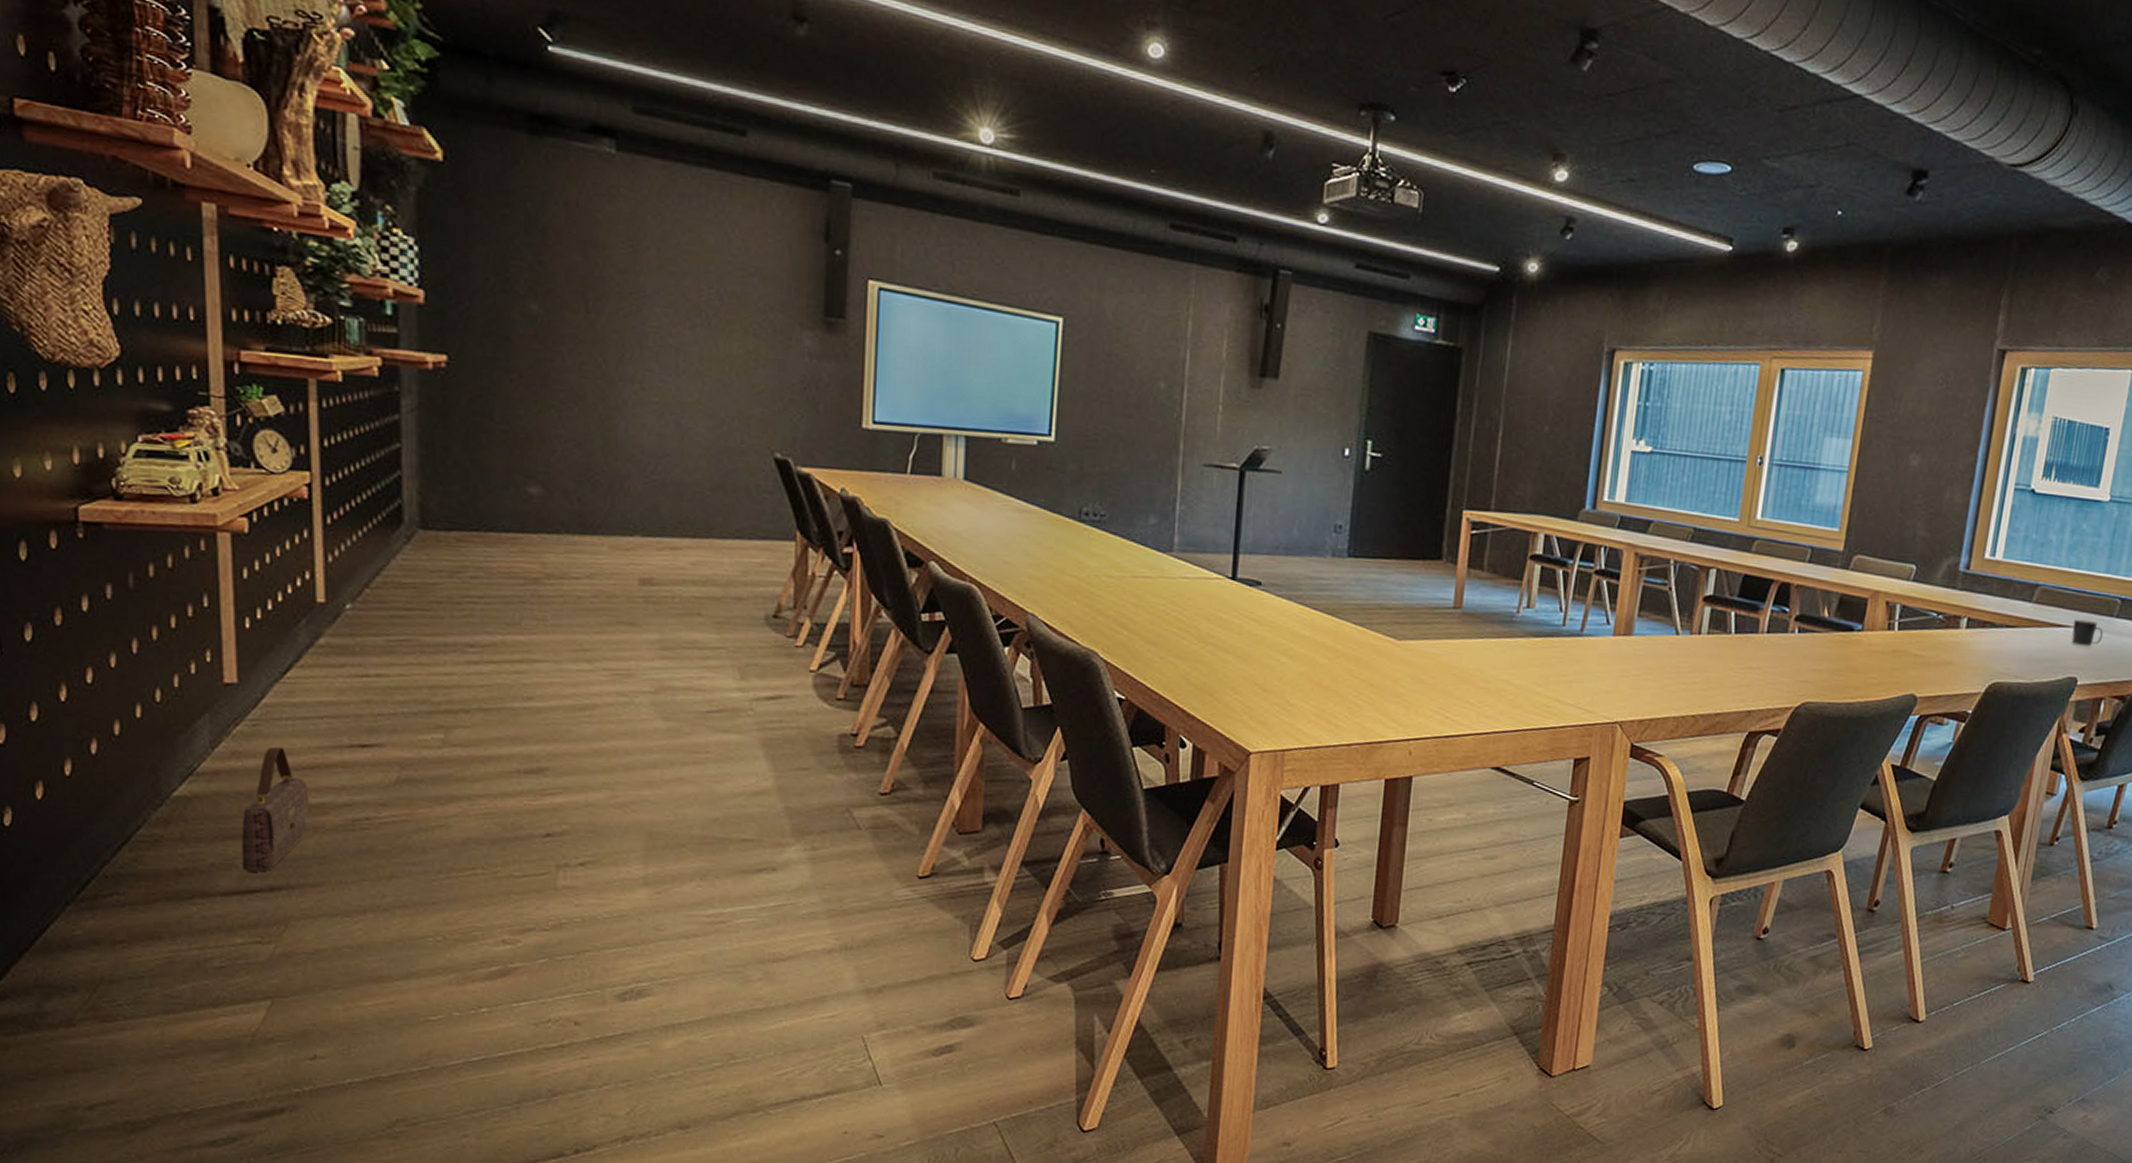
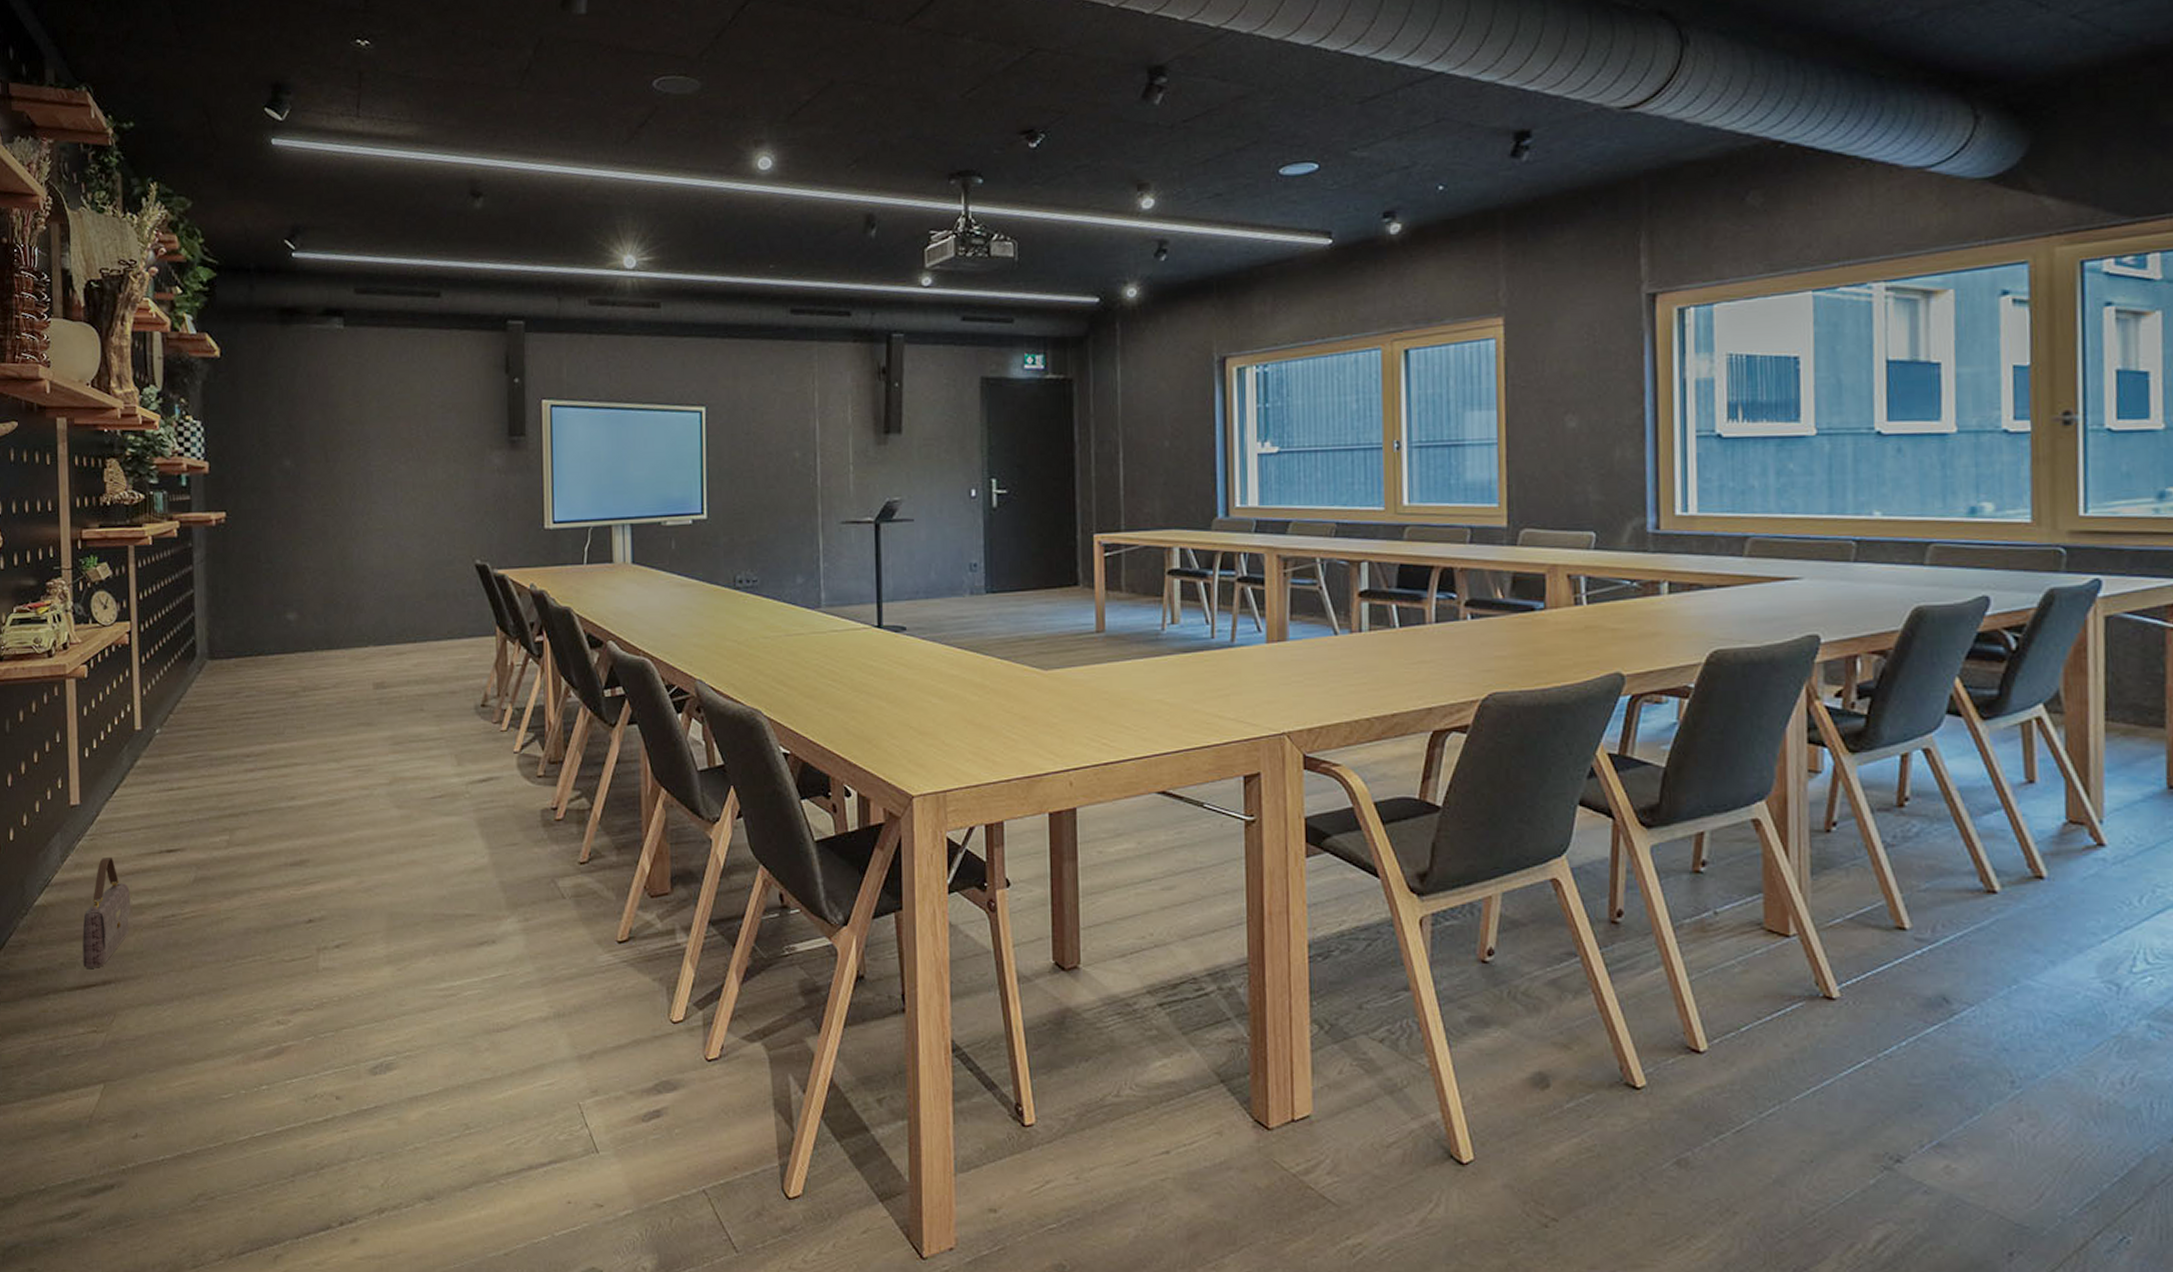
mug: present [2071,619,2104,648] -> none [1800,568,1842,600]

